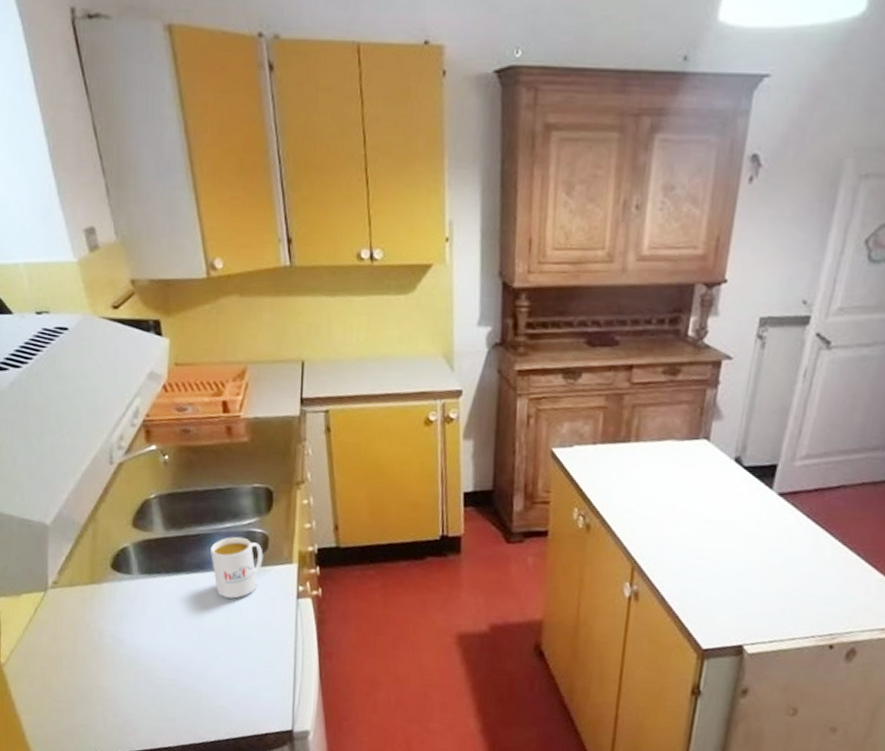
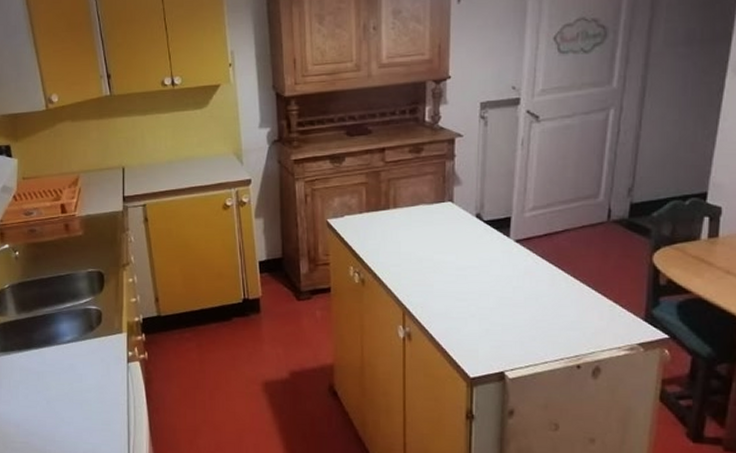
mug: present [211,536,263,599] -> none [55,314,98,367]

